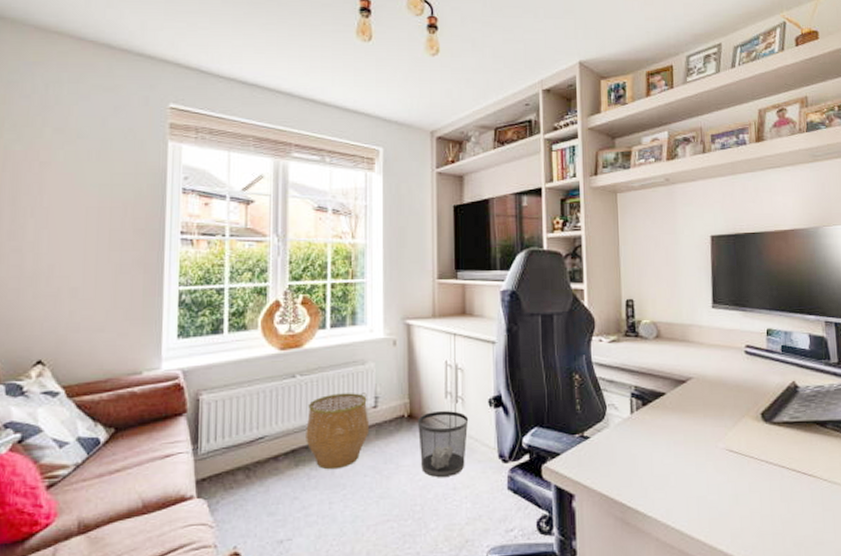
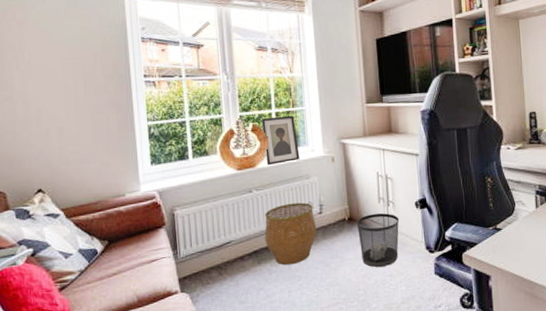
picture frame: none [313,288,356,347] -> present [261,115,300,166]

